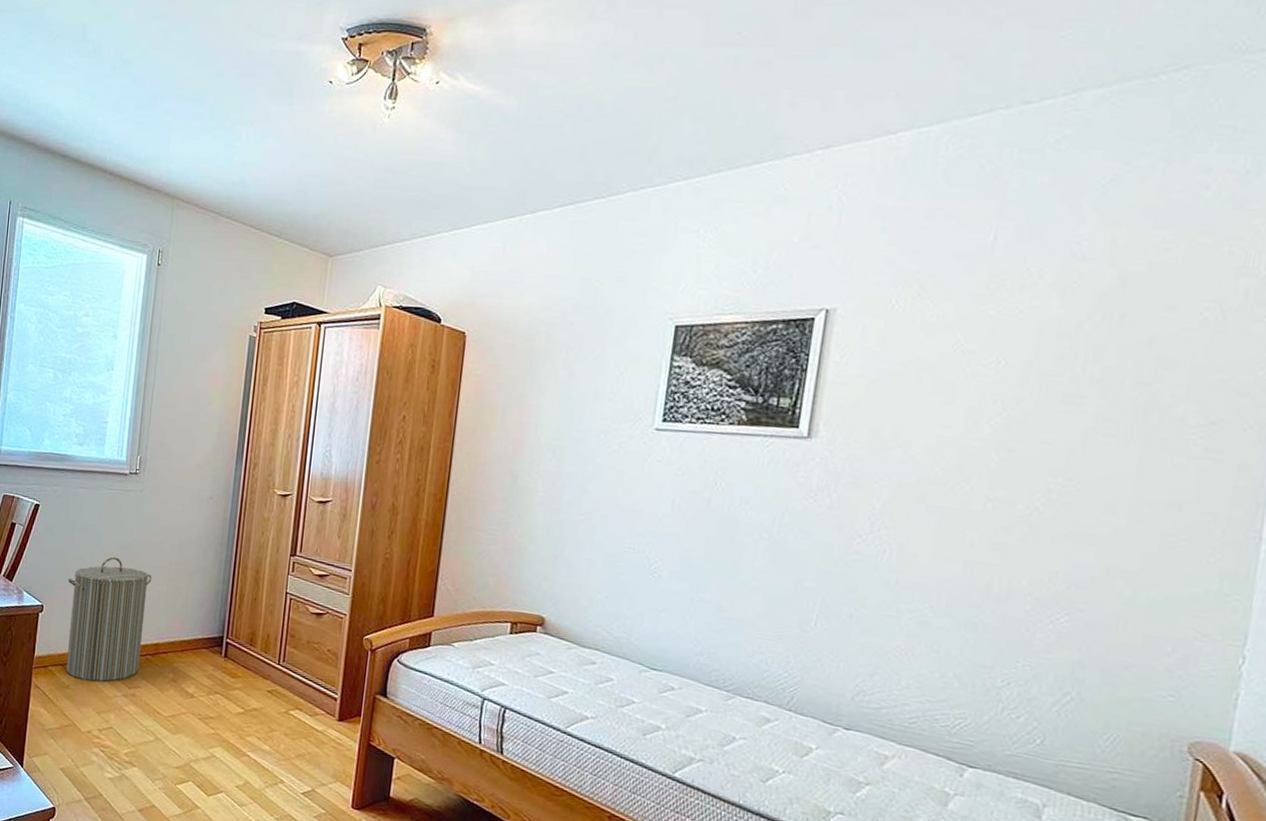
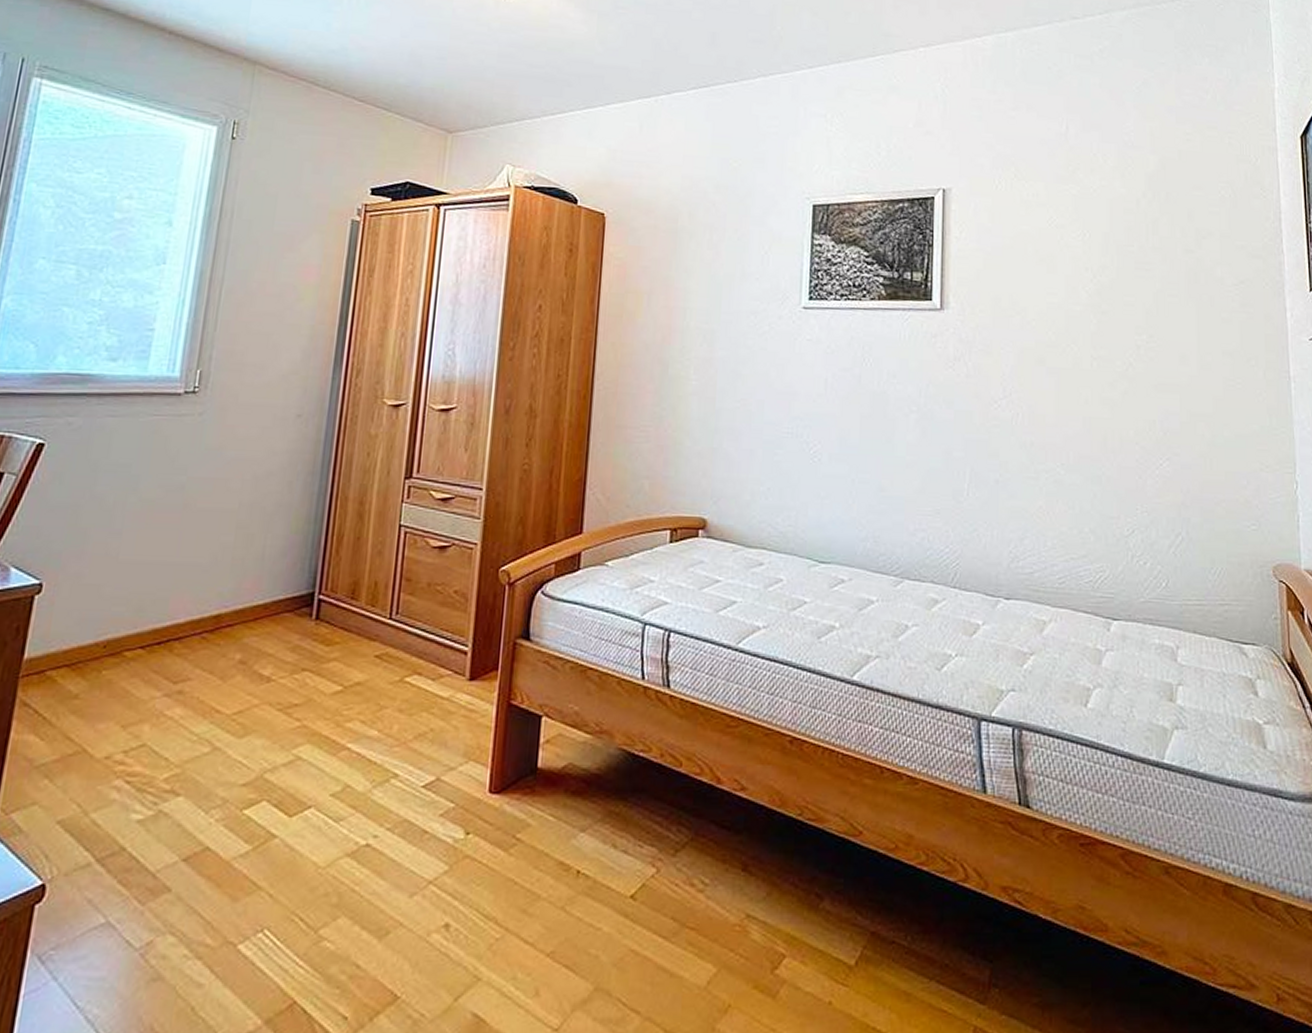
laundry hamper: present [66,556,152,682] -> none [75,504,213,682]

